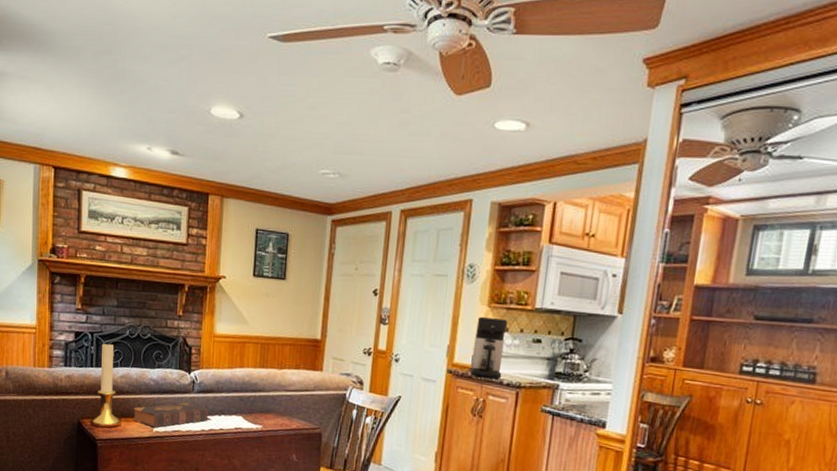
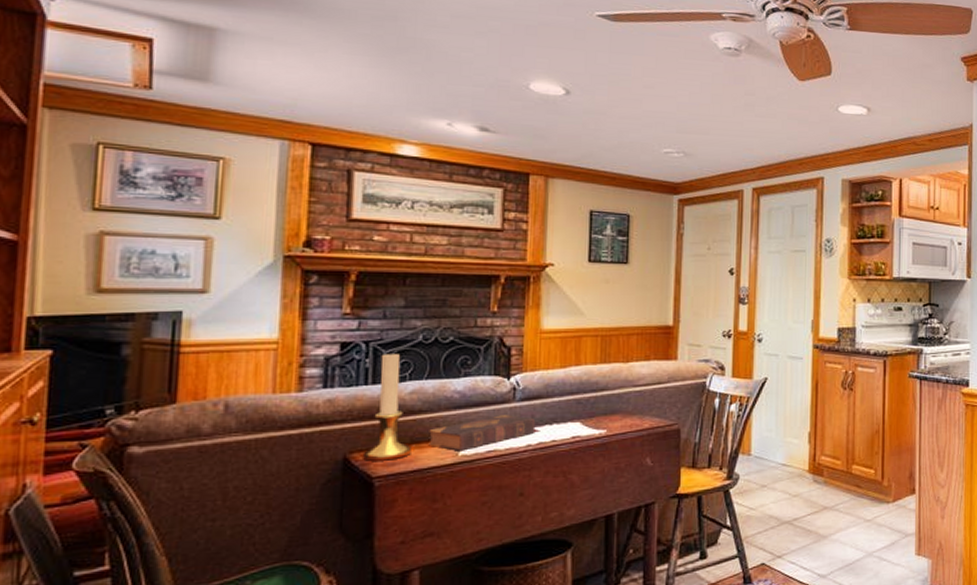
coffee maker: present [470,317,508,380] -> none [837,290,869,350]

